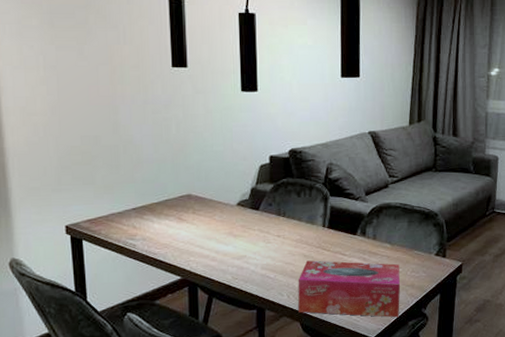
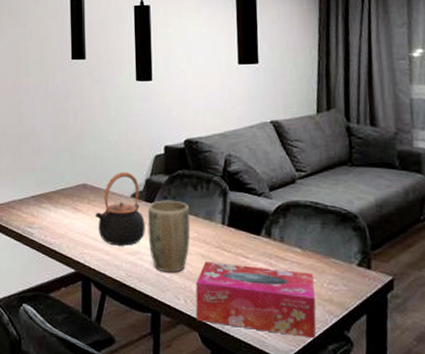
teapot: none [200,181,251,252] -> present [95,171,145,246]
plant pot: none [253,207,294,273] -> present [147,200,191,273]

